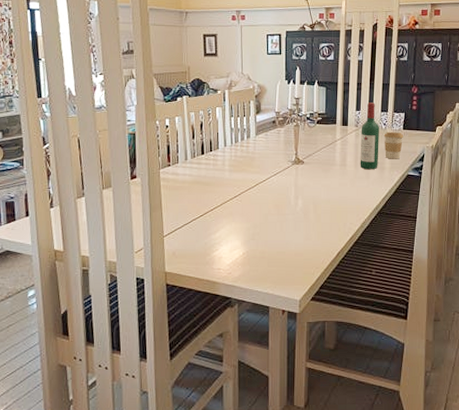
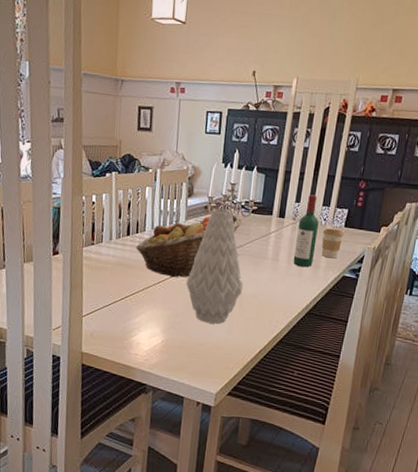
fruit basket: none [211,127,309,191] -> present [136,215,242,278]
vase: none [262,122,316,231] -> present [186,208,244,324]

